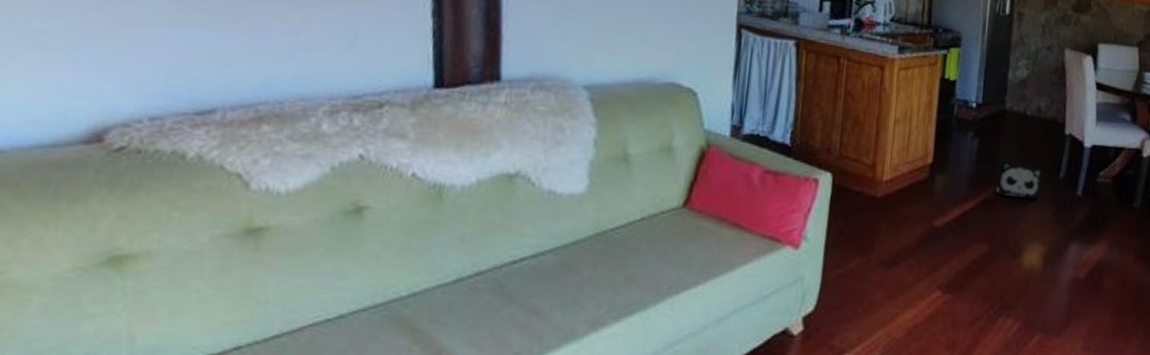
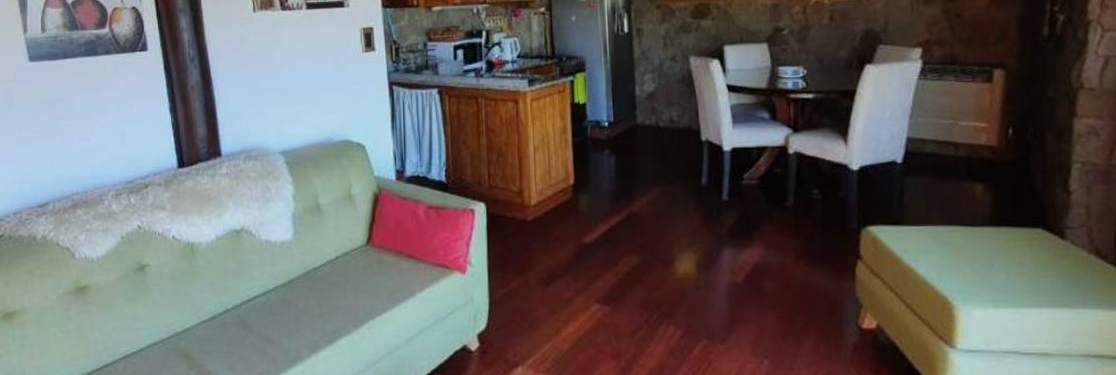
plush toy: present [995,159,1043,199] -> none [638,172,685,208]

